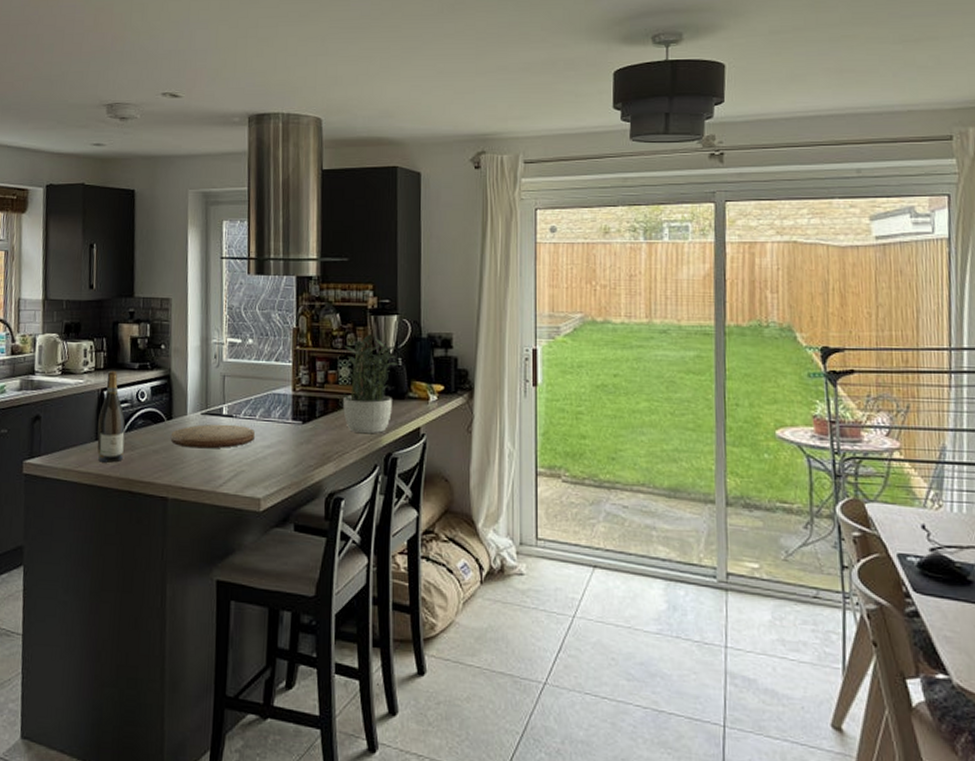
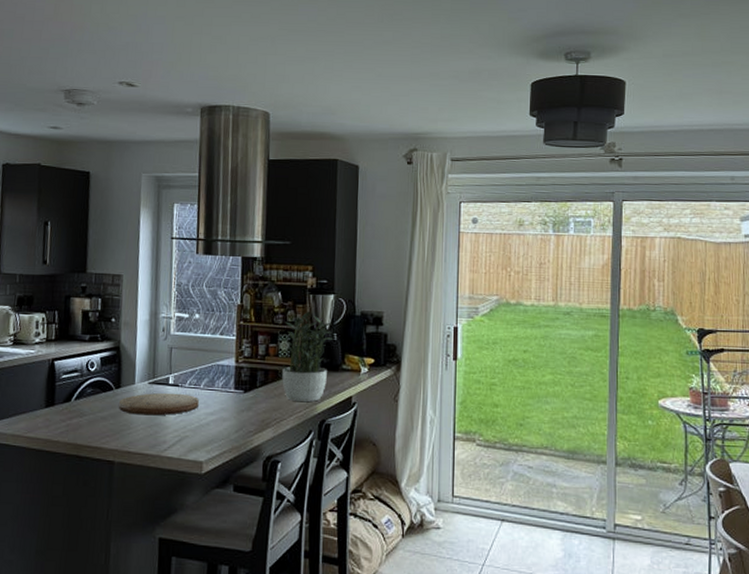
wine bottle: present [97,370,126,463] -> none [46,341,75,429]

